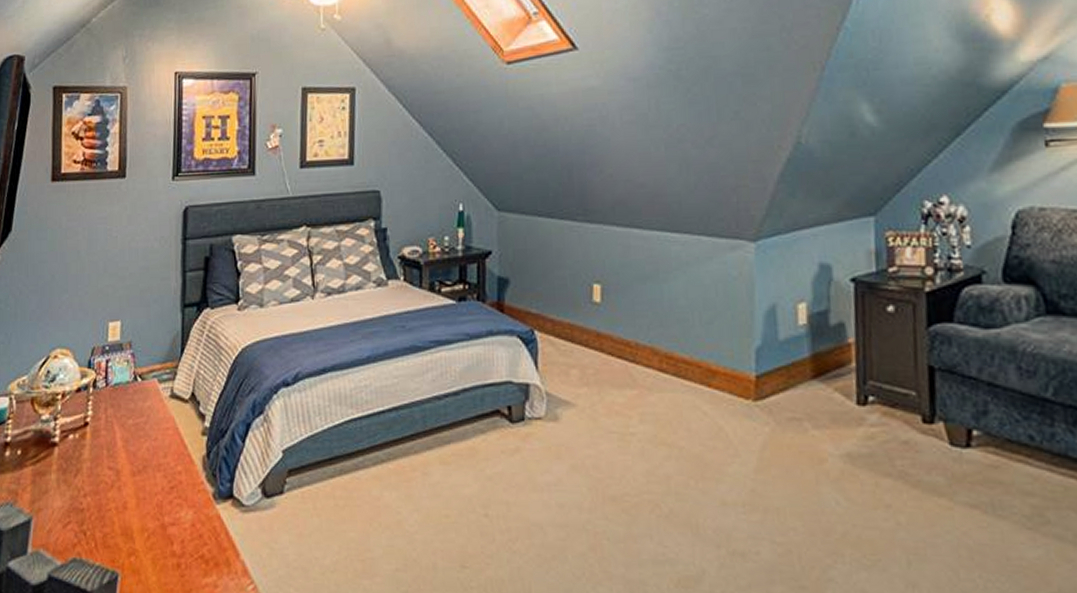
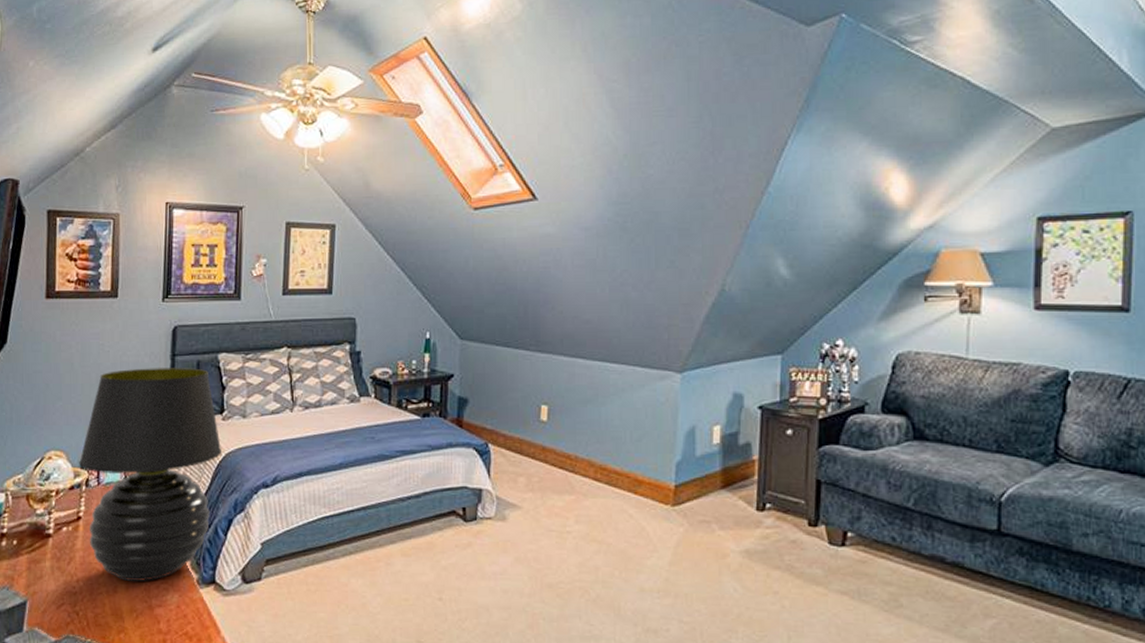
table lamp: none [86,252,239,496] -> present [79,368,222,581]

